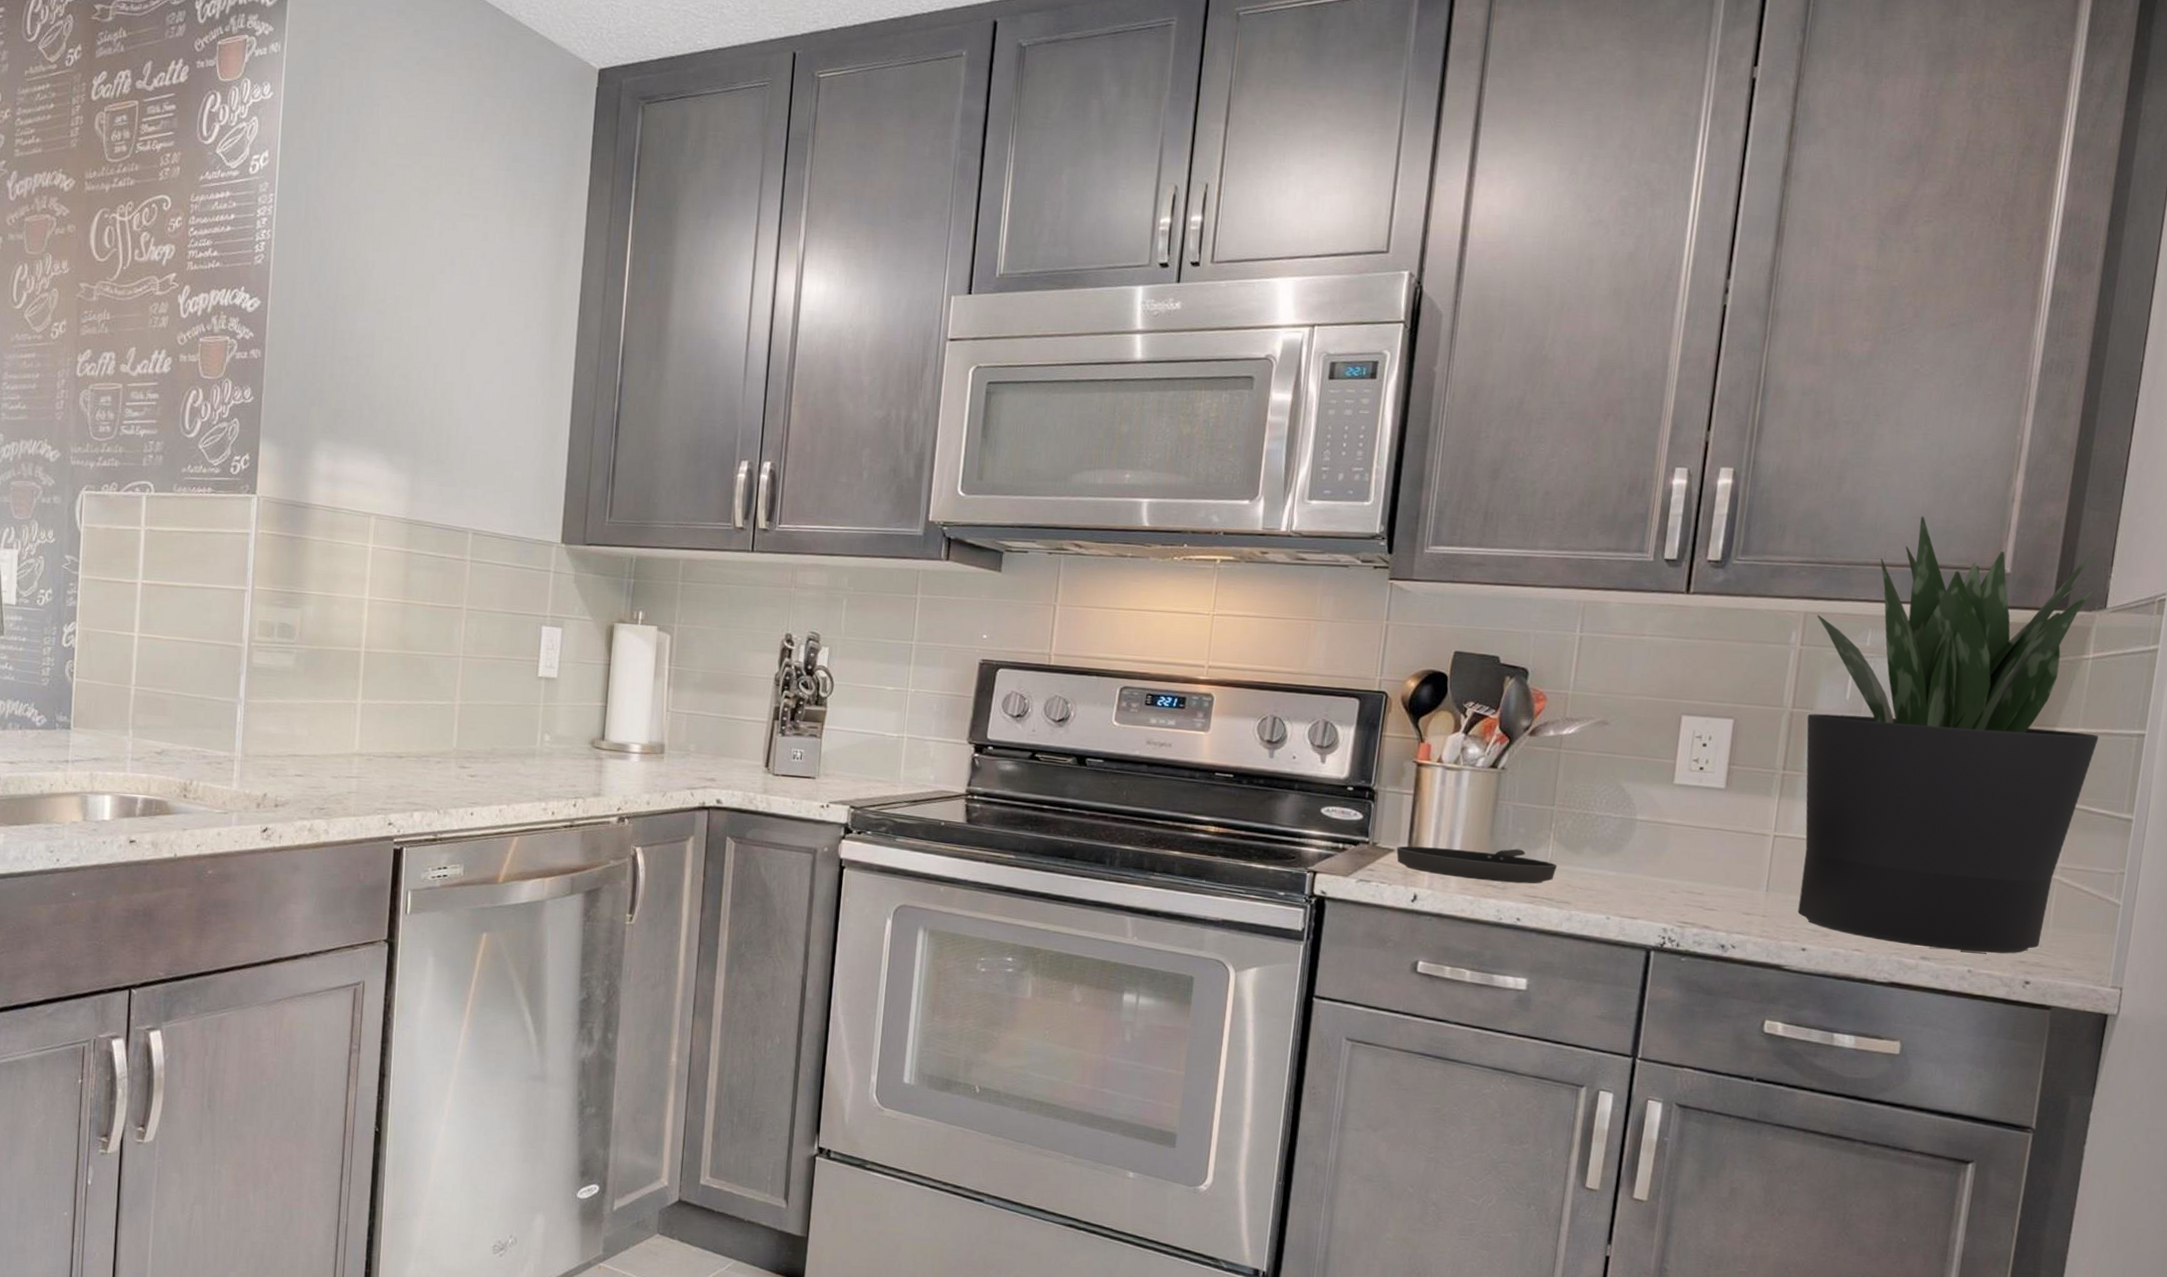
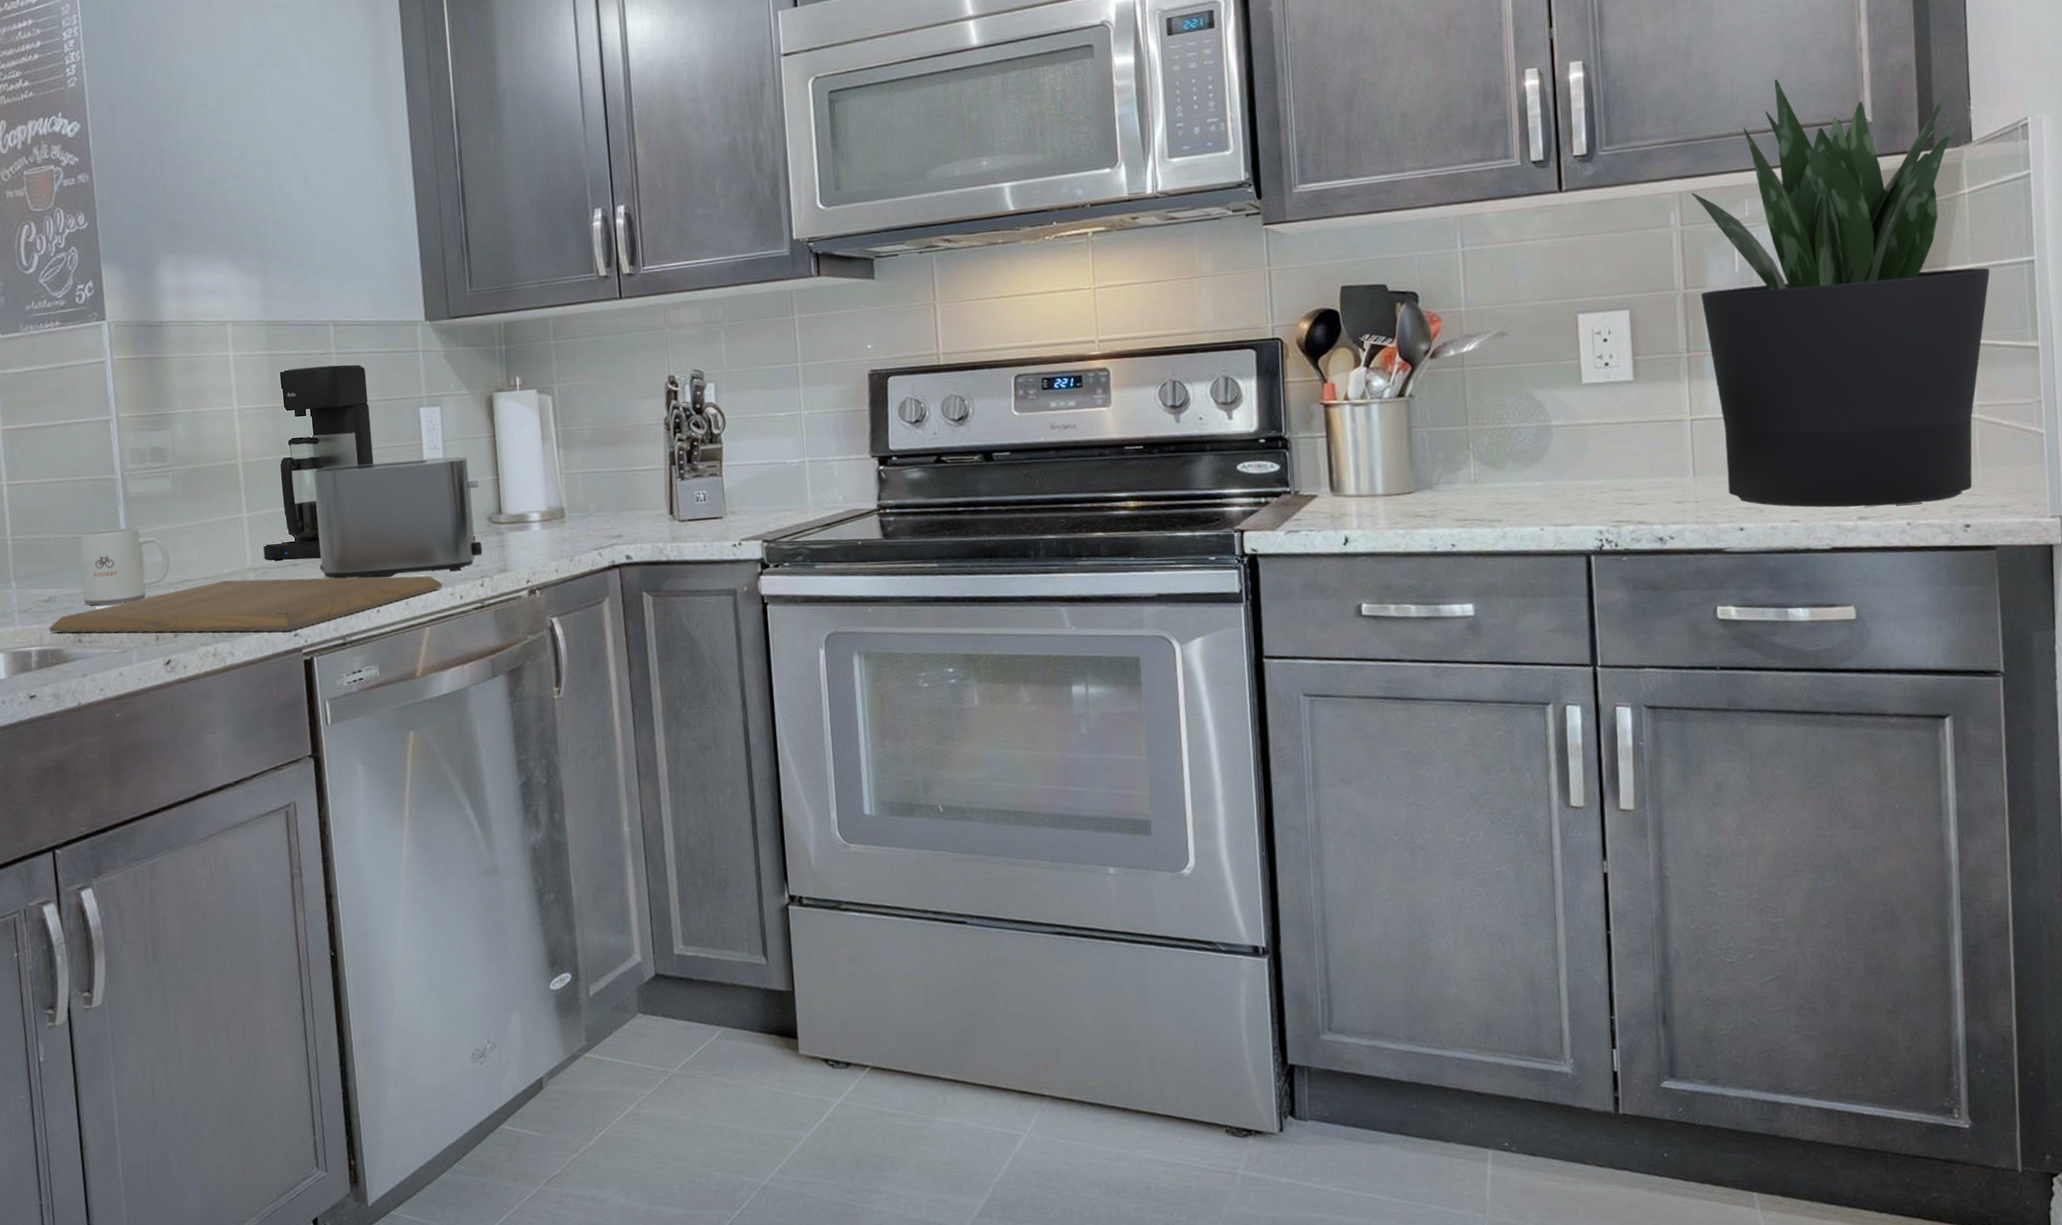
chopping board: none [157,761,538,820] -> present [49,576,443,633]
mug: none [194,693,282,768] -> present [78,527,170,606]
coffee maker: none [371,569,497,756] -> present [263,364,374,562]
toaster: none [422,668,587,788] -> present [313,456,483,579]
frying pan: present [1396,846,1558,884] -> none [1319,474,1483,514]

